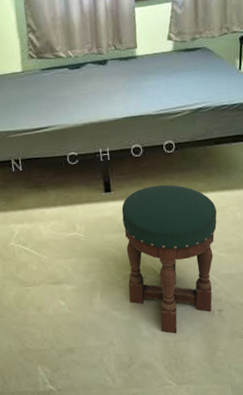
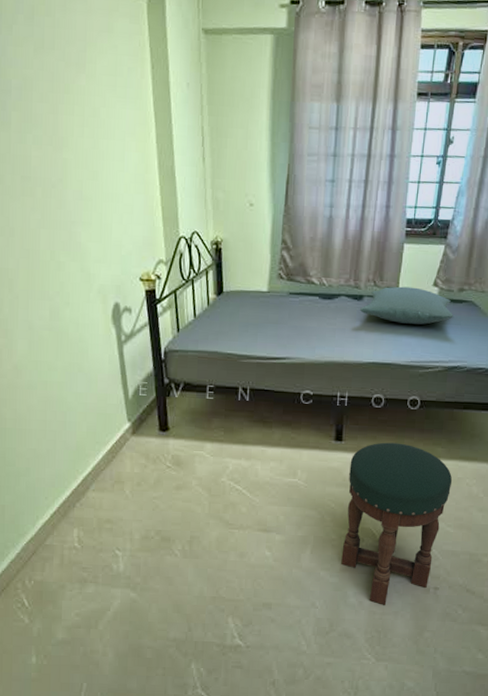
pillow: none [106,44,191,79] -> present [360,286,453,325]

